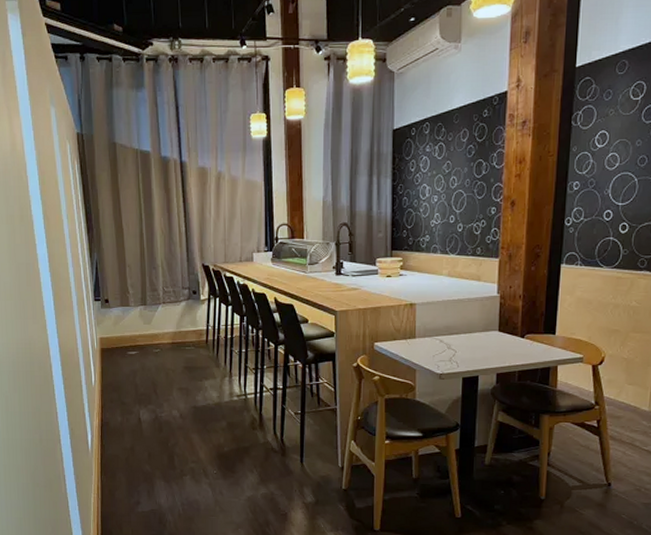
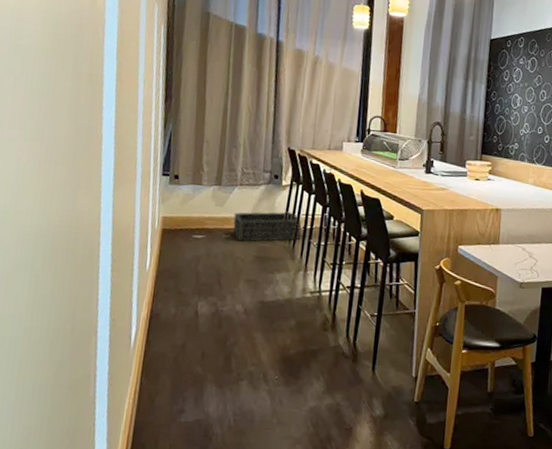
basket: none [161,324,223,354] -> present [233,212,302,242]

